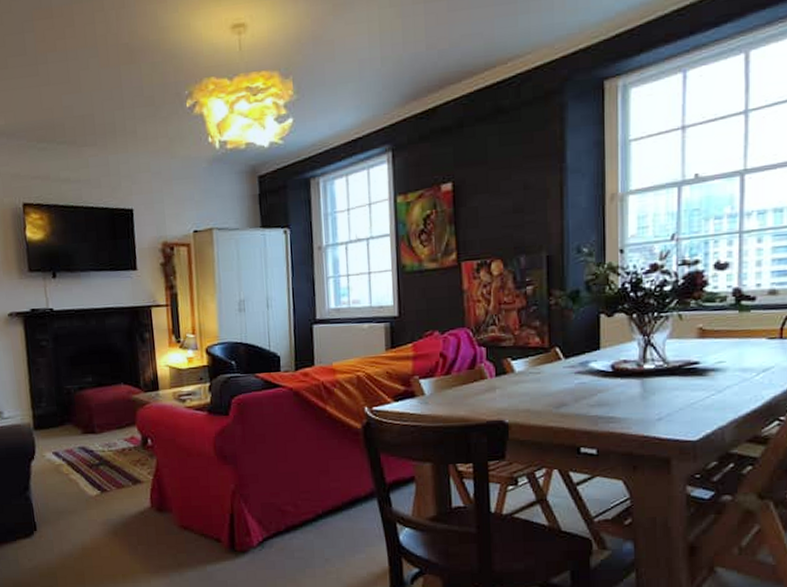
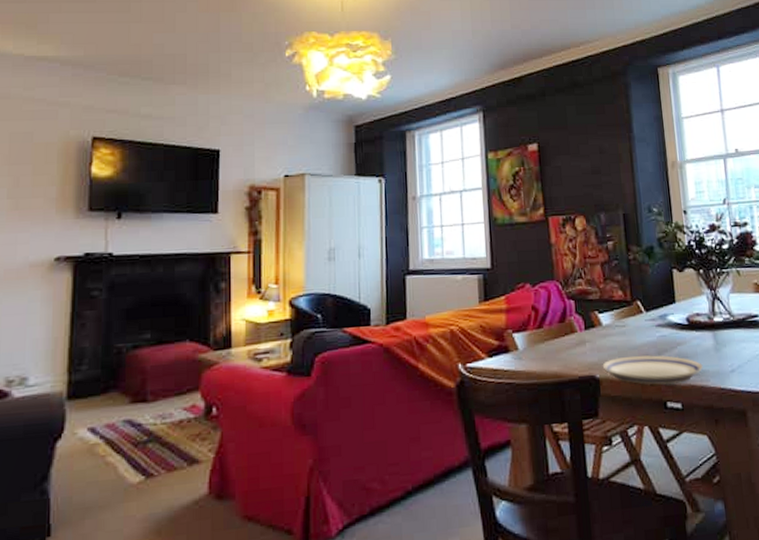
plate: none [512,402,625,432] -> present [602,355,703,385]

